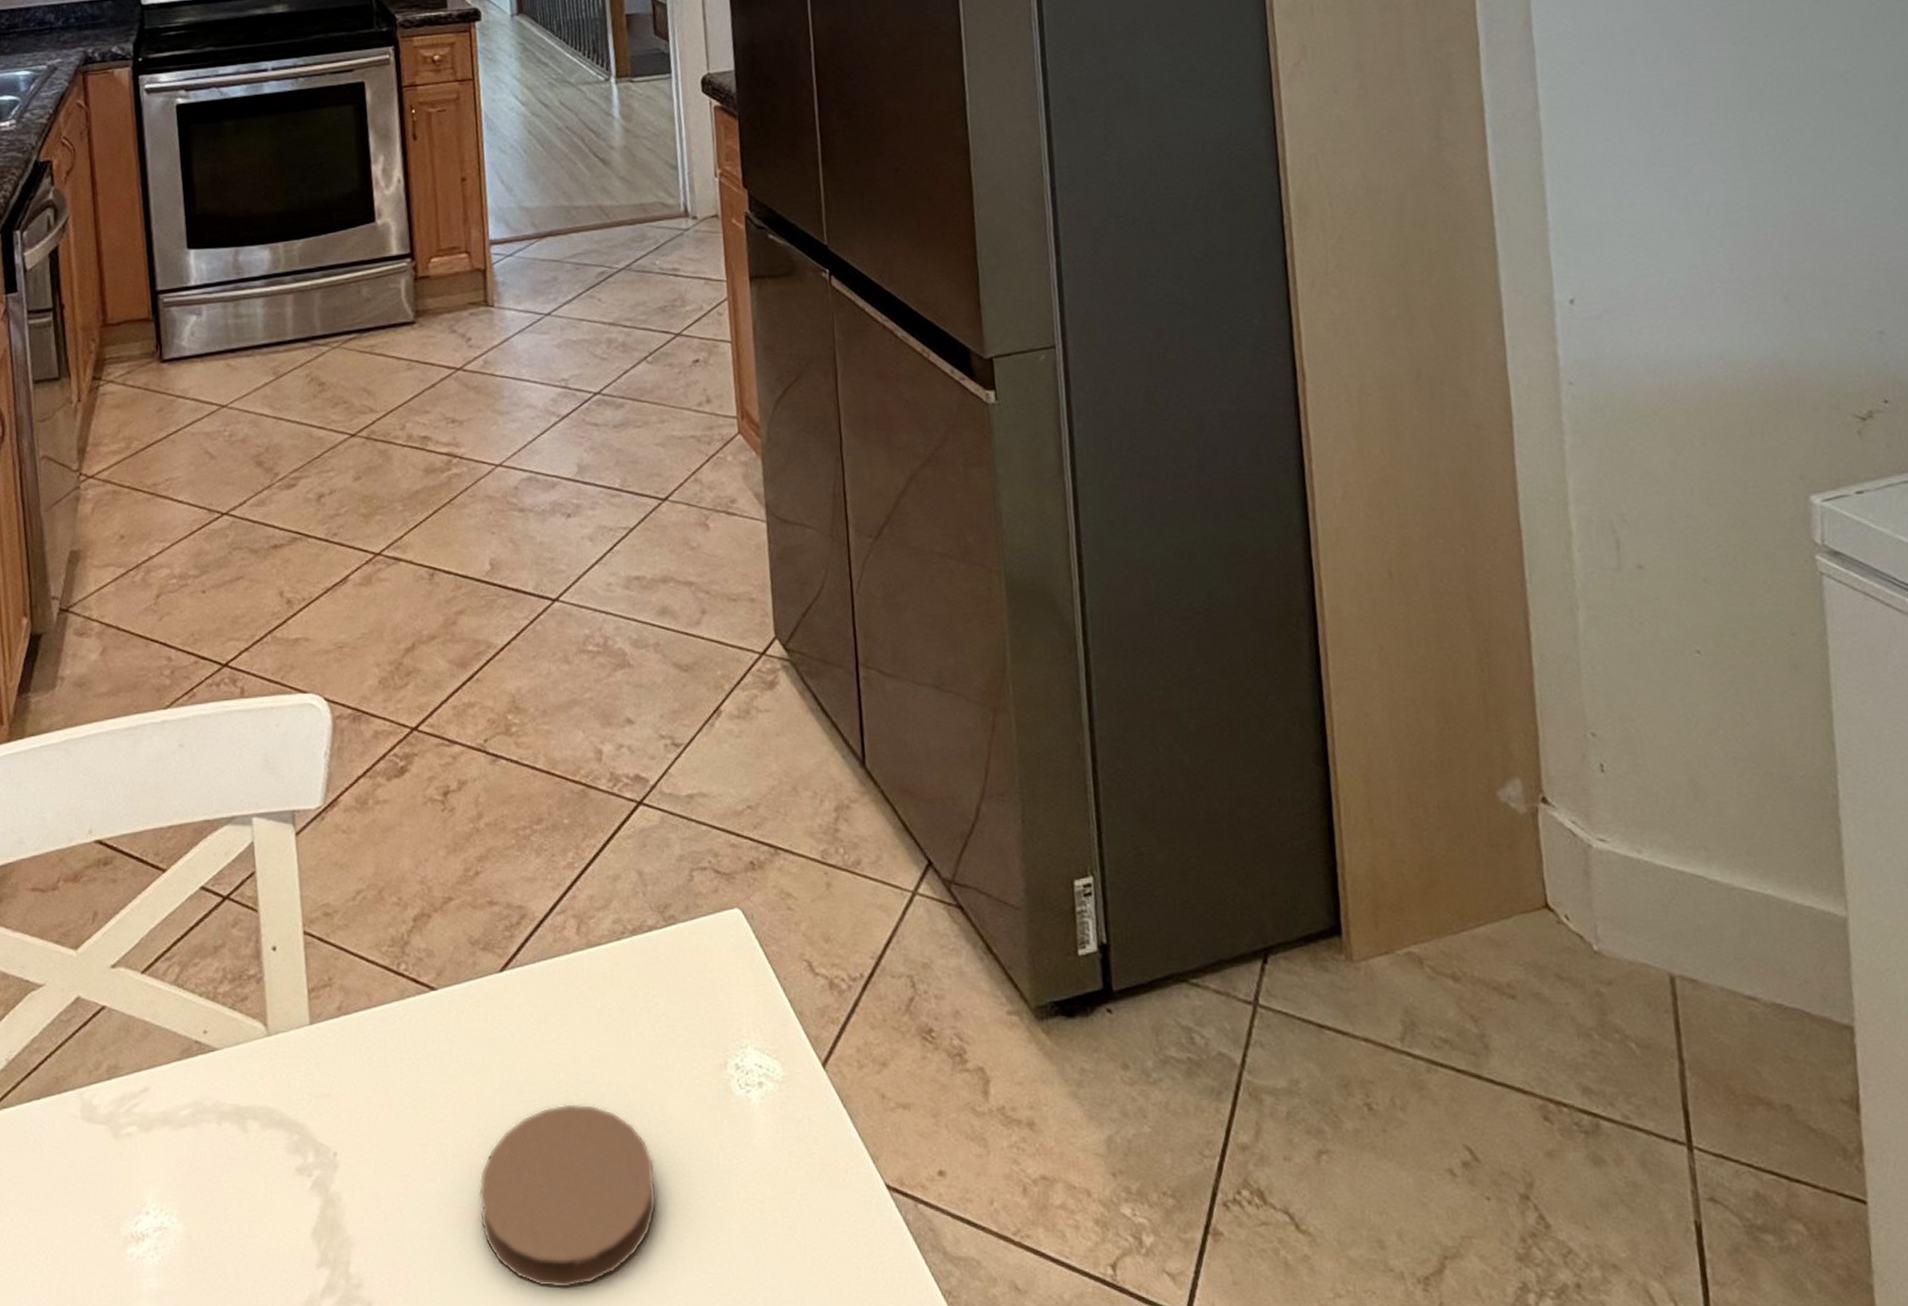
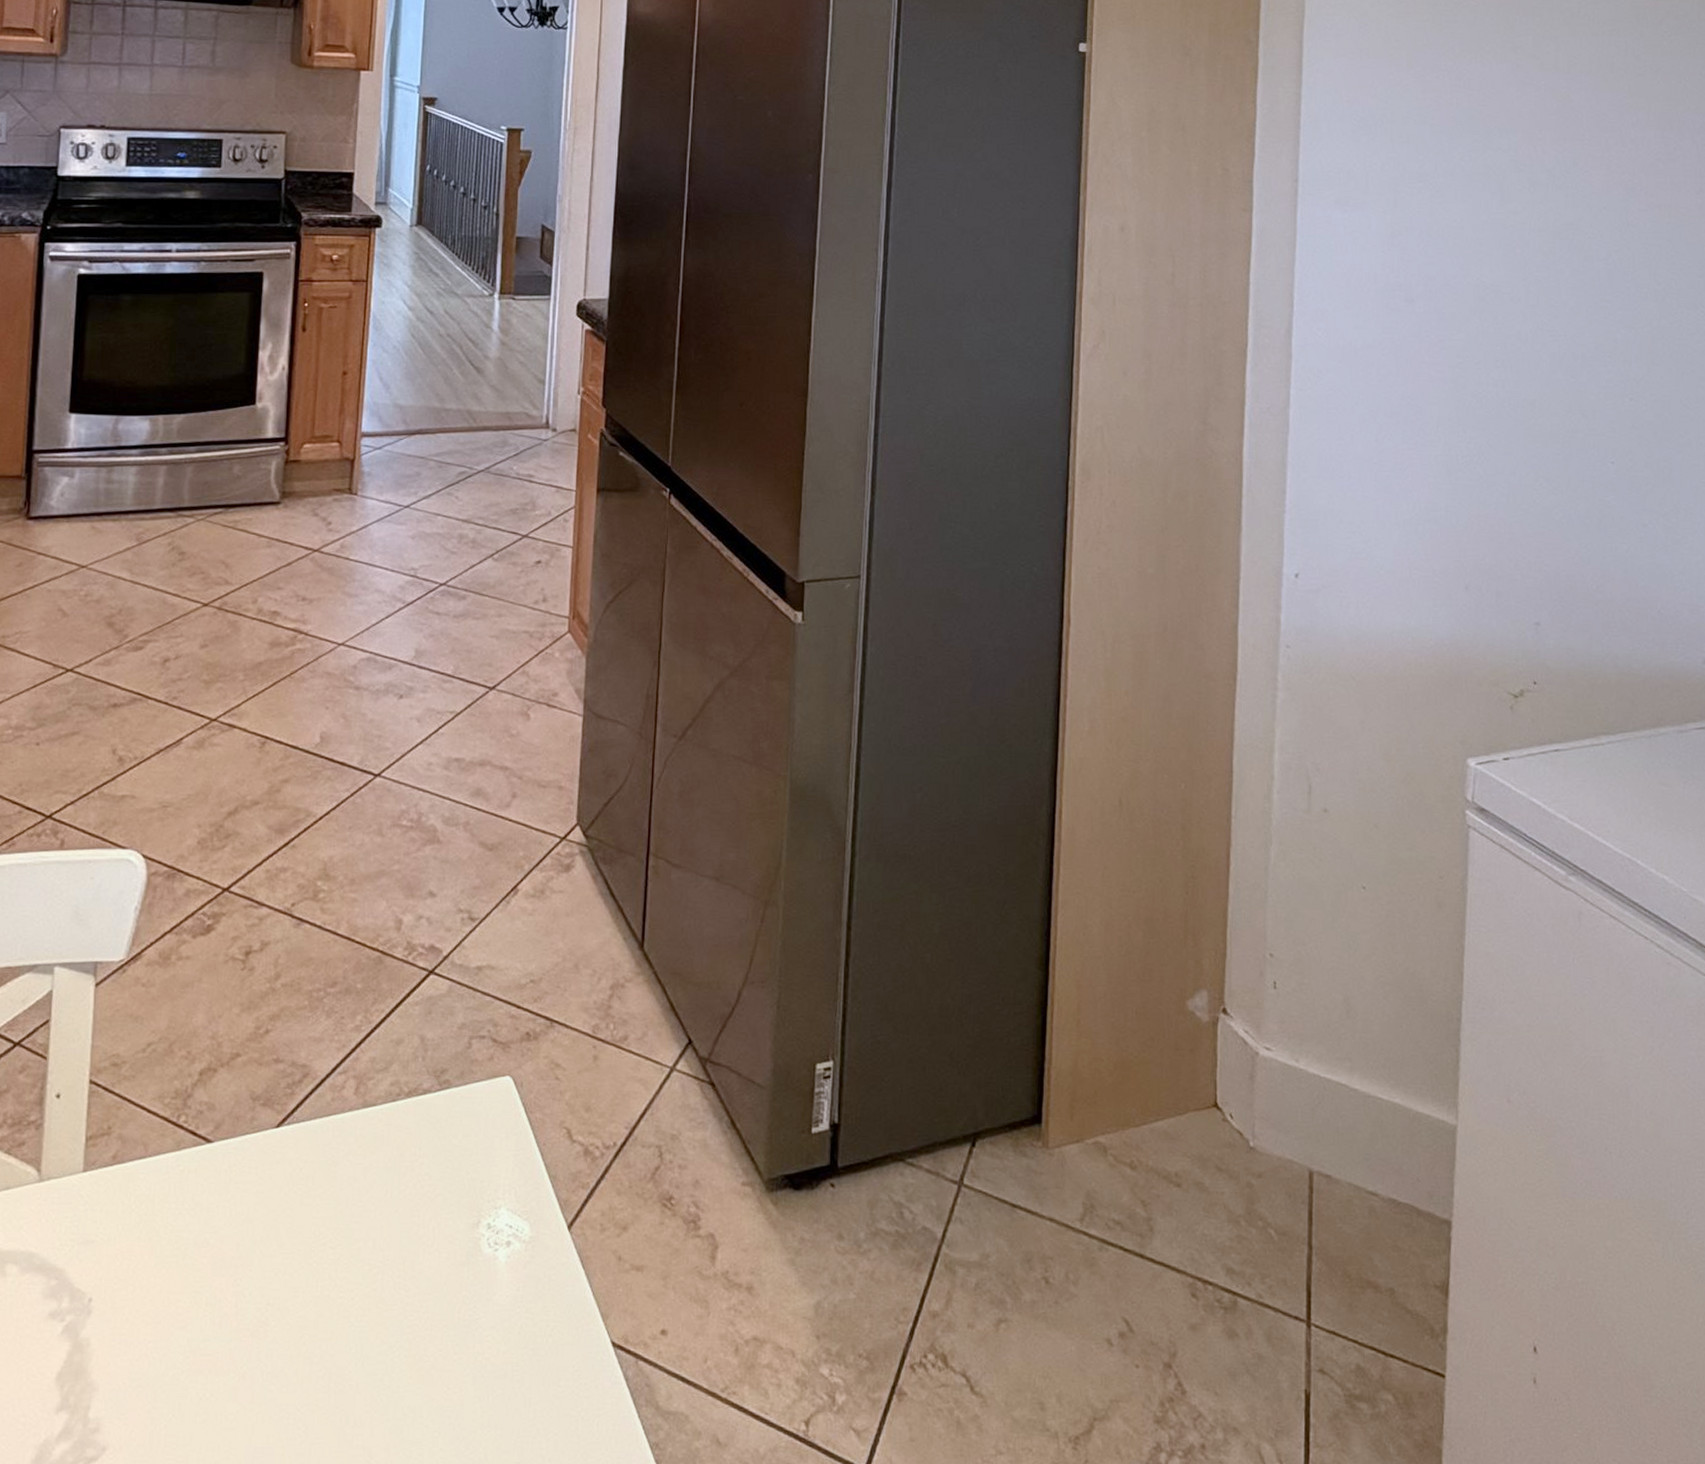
coaster: present [478,1104,657,1289] -> none [224,1257,399,1437]

